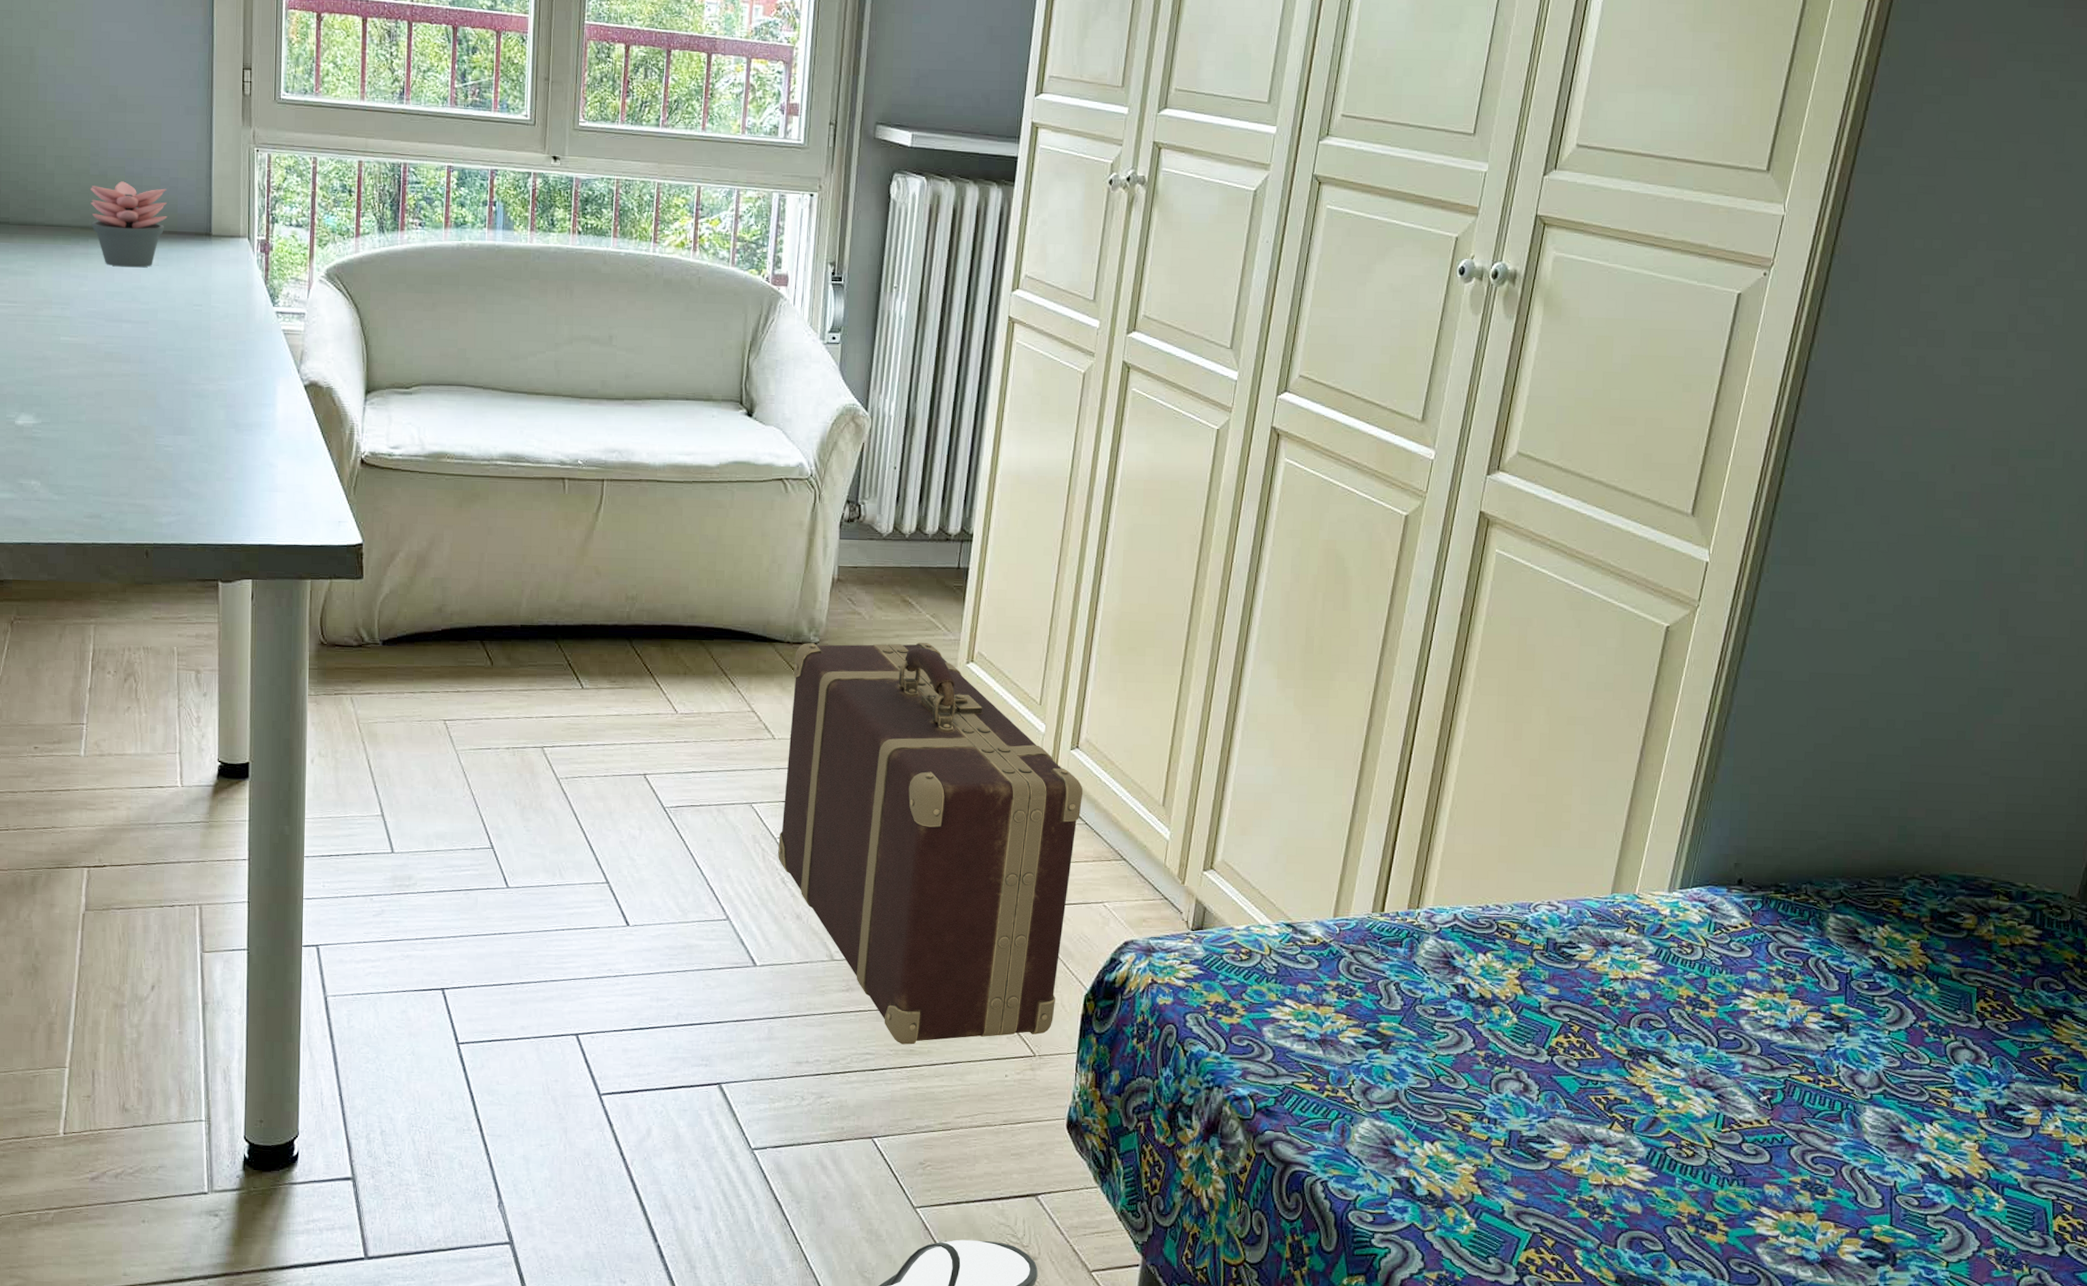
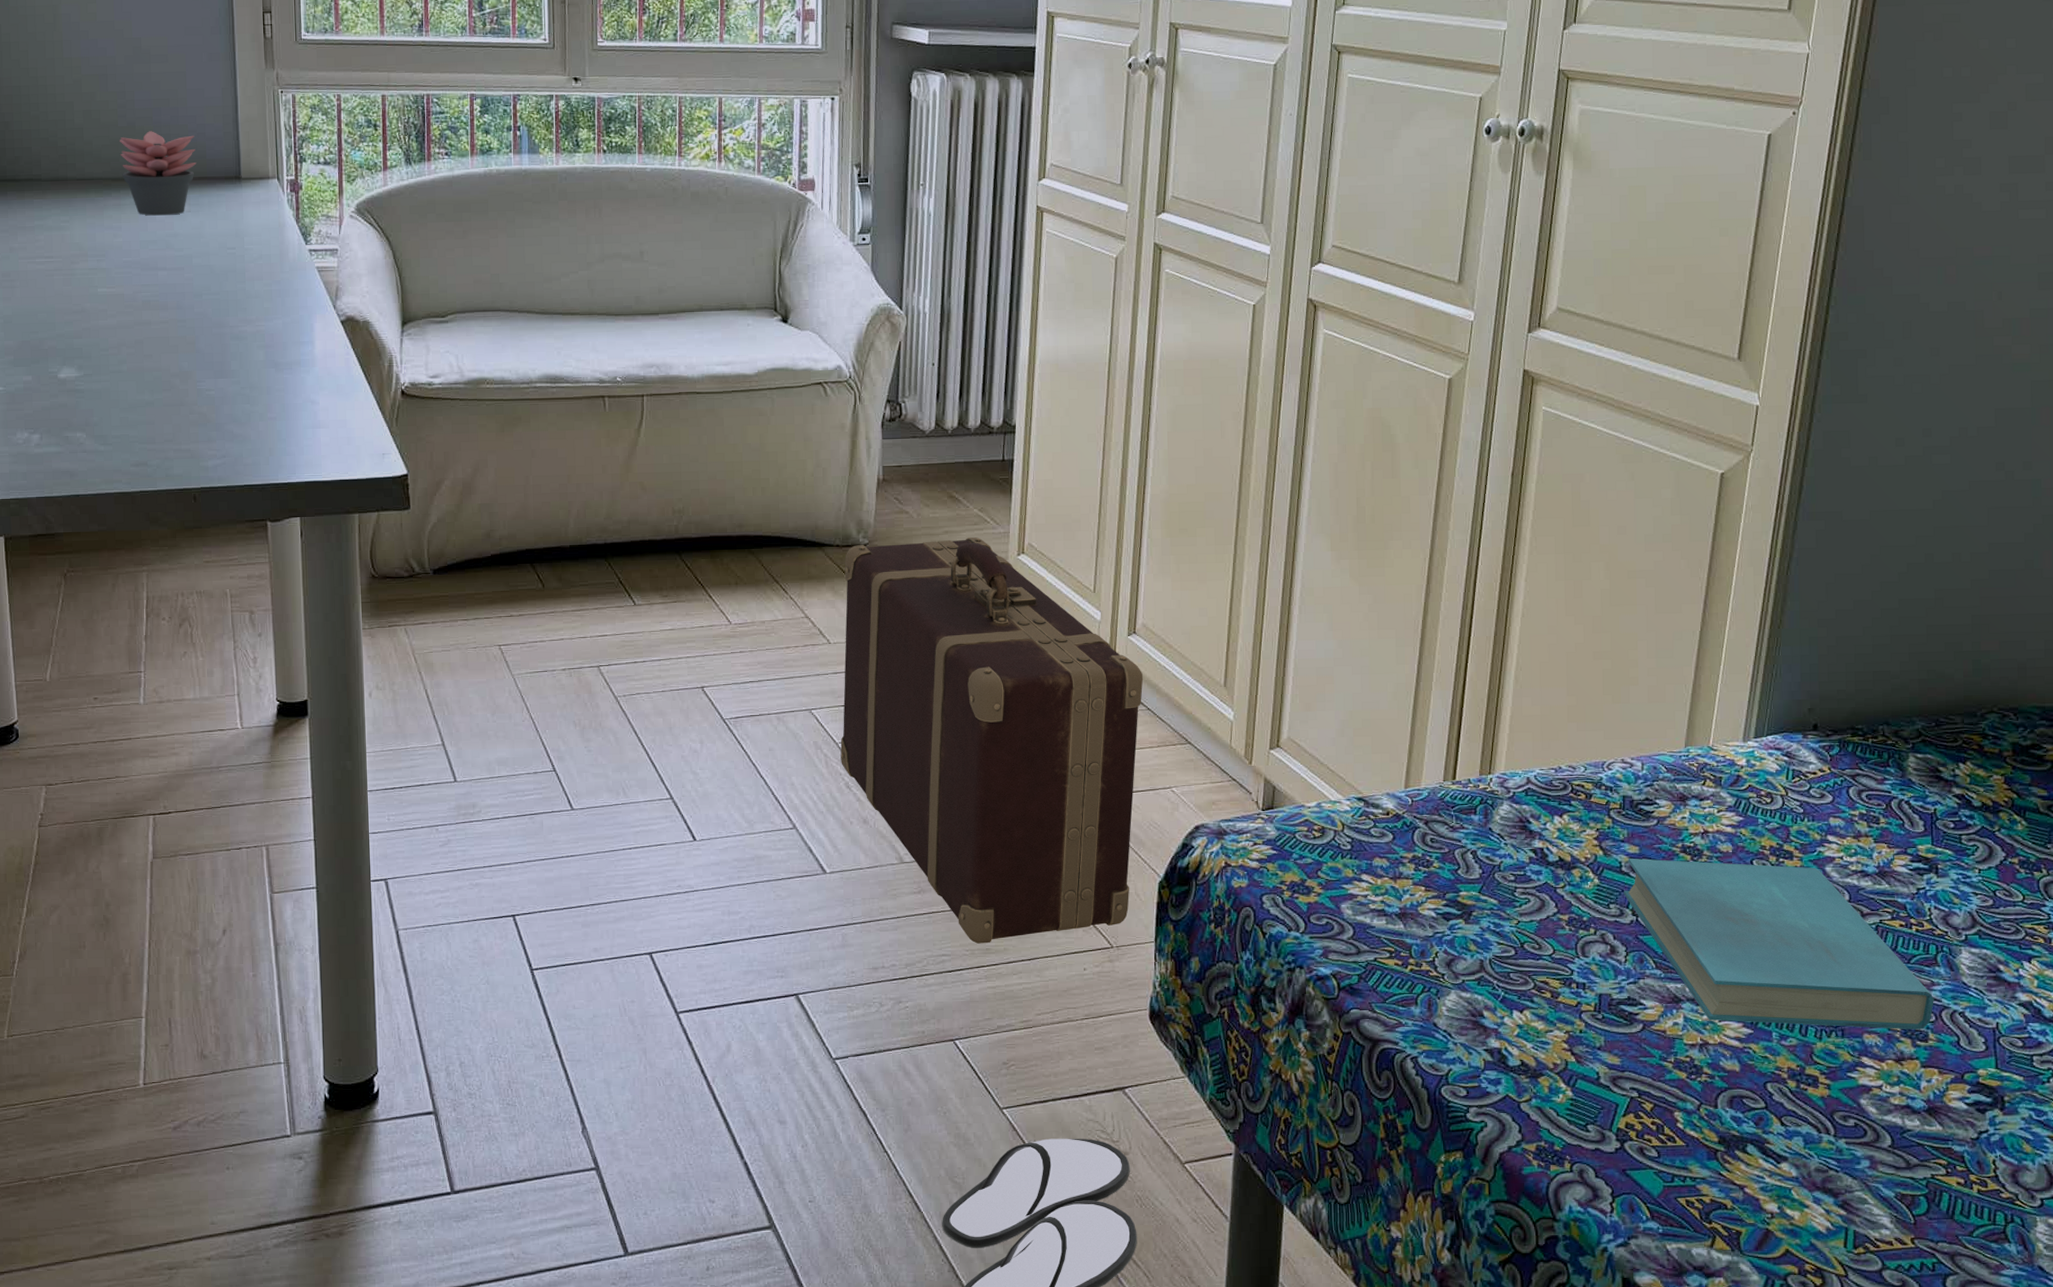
book: none [1541,999,1836,1184] -> present [1624,858,1934,1030]

